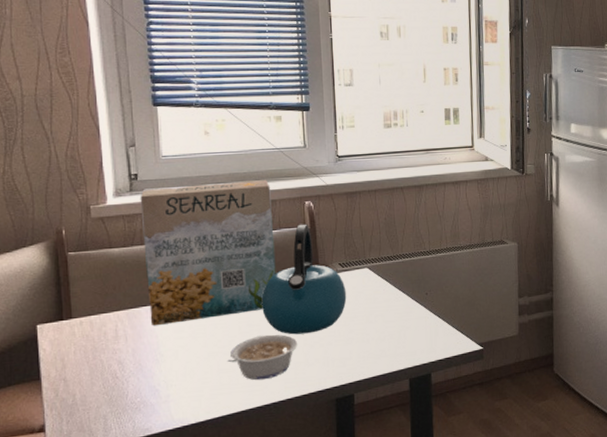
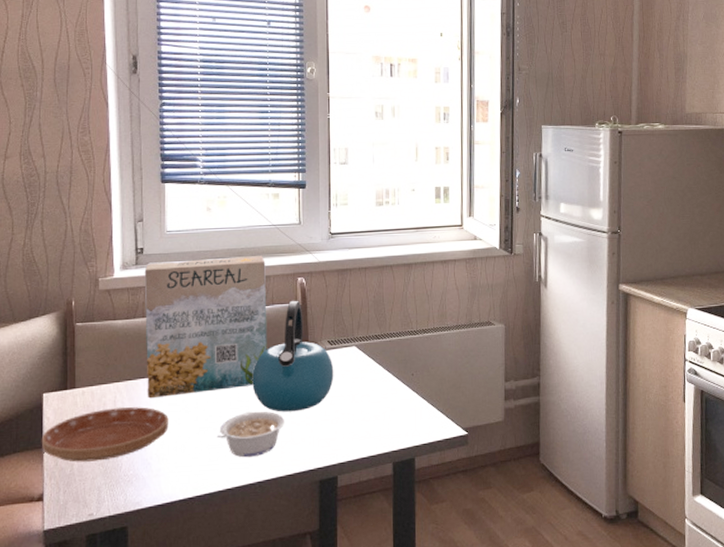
saucer: none [38,335,176,392] -> present [41,407,169,462]

